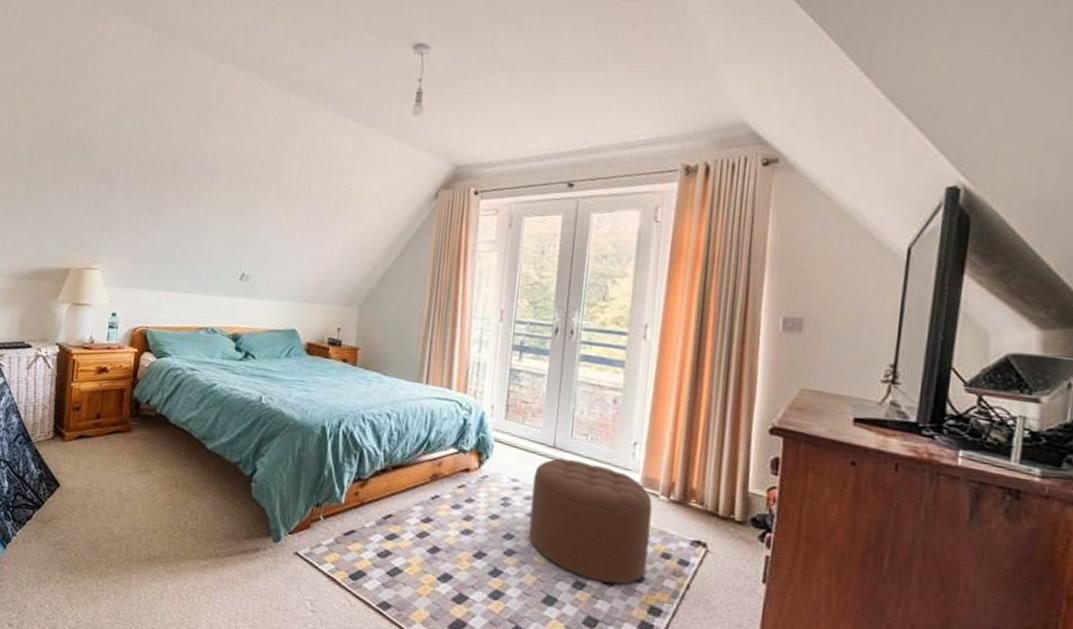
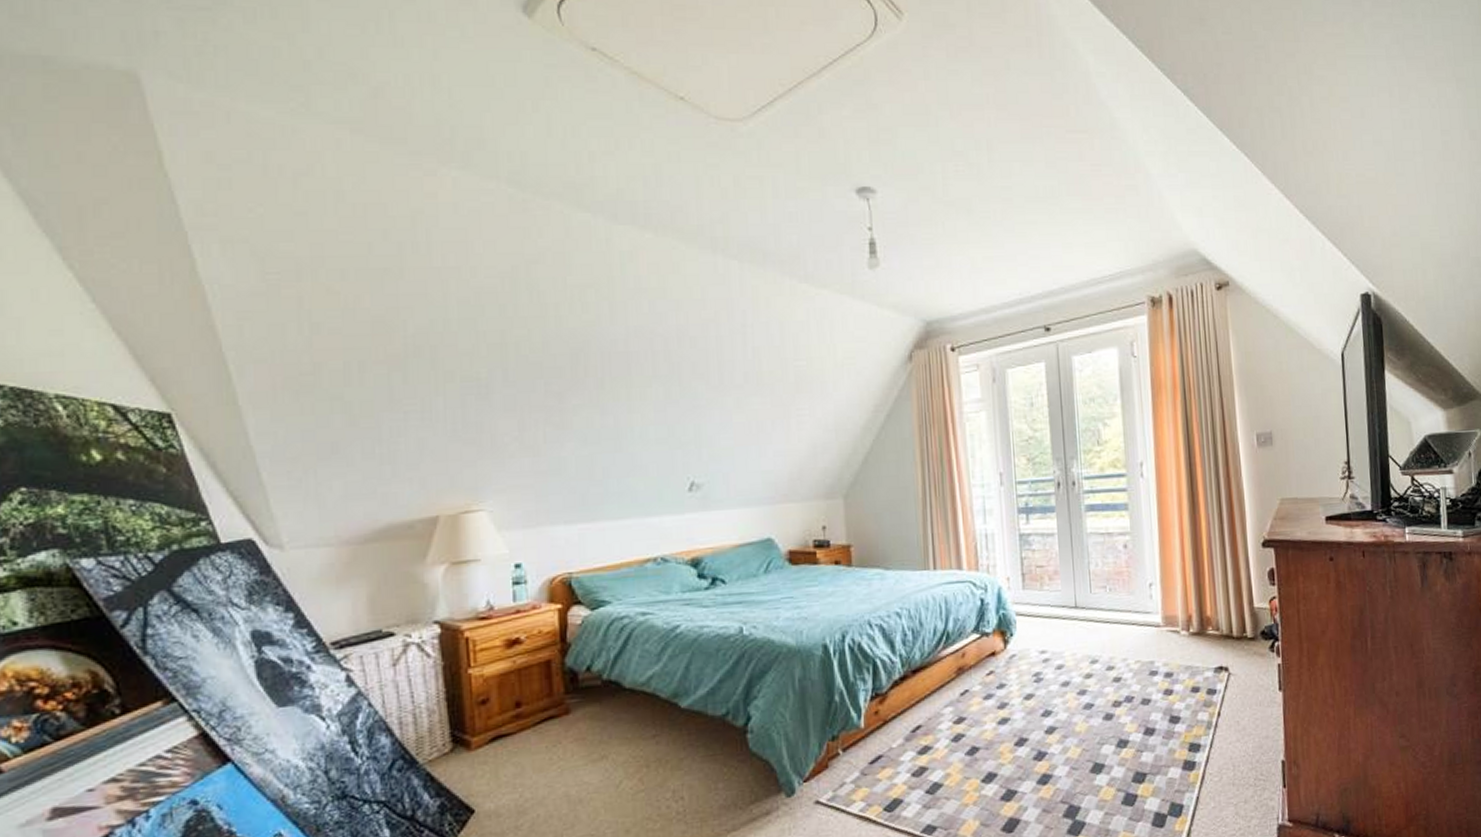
ottoman: present [528,458,652,584] -> none [1061,615,1180,734]

